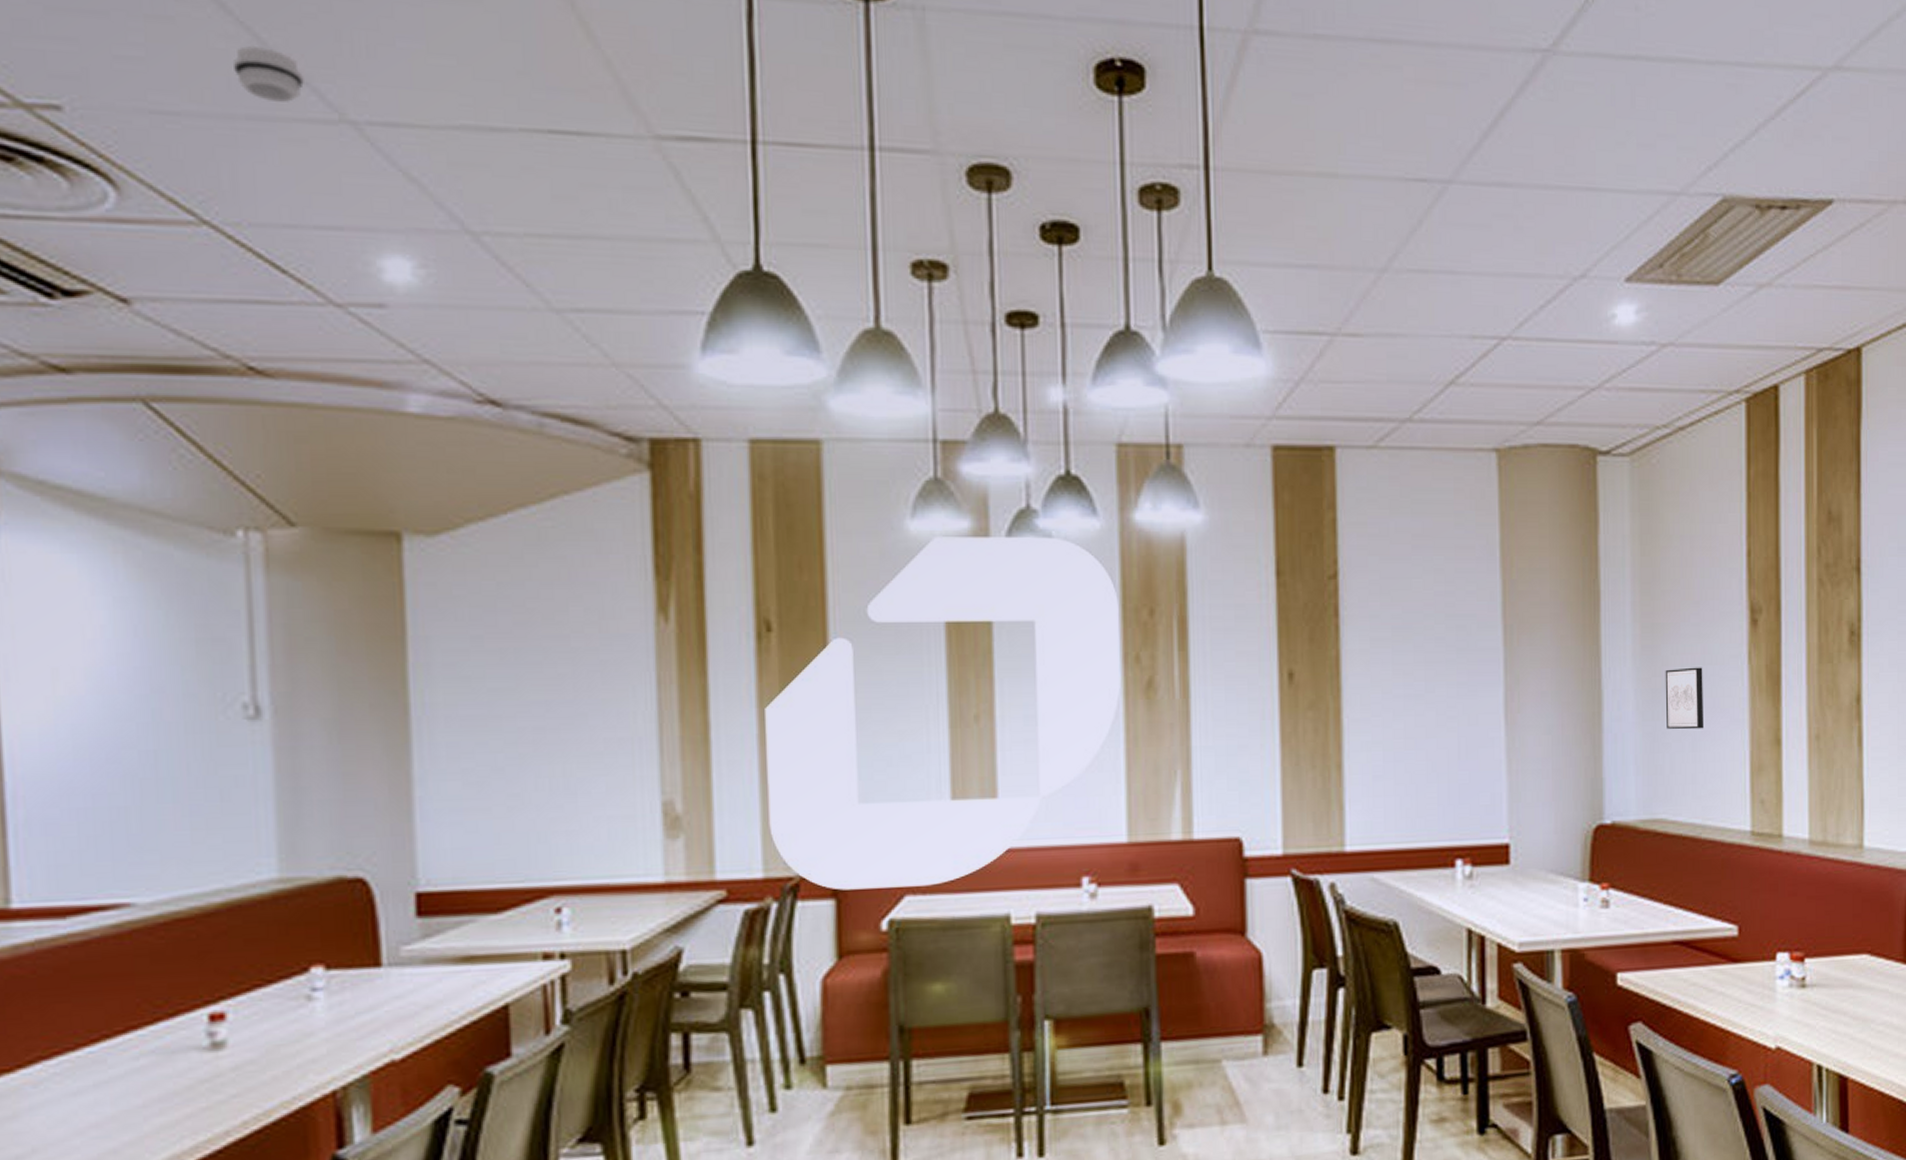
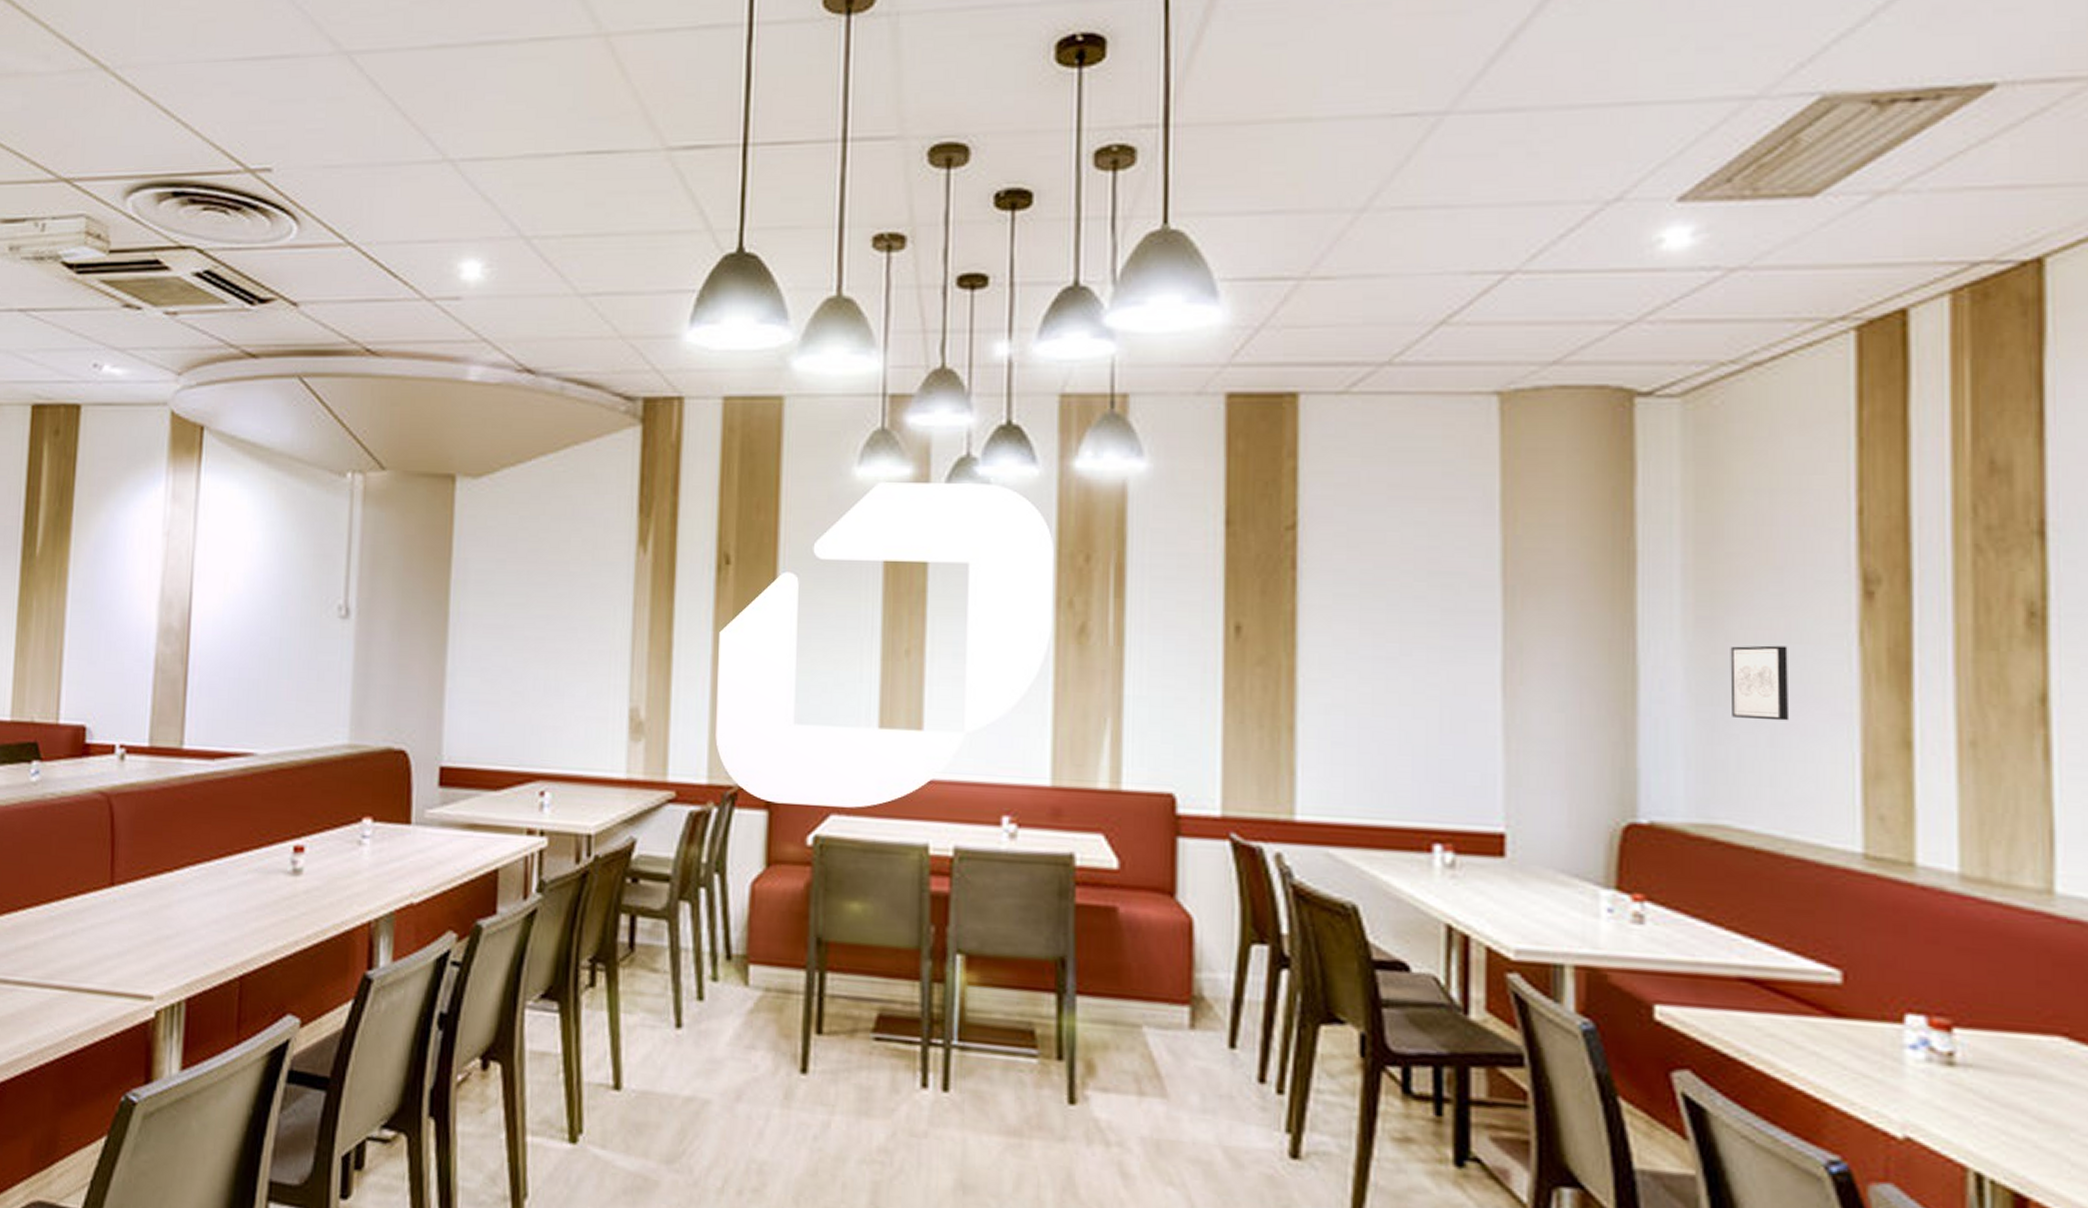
smoke detector: present [232,45,304,102] -> none [377,111,422,151]

